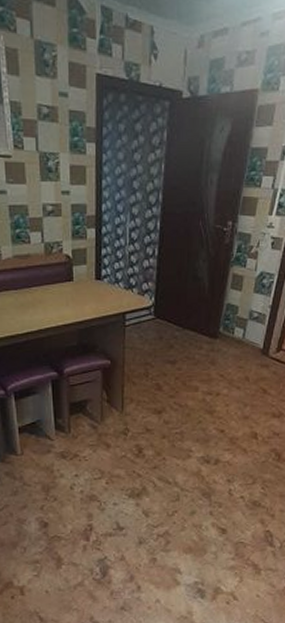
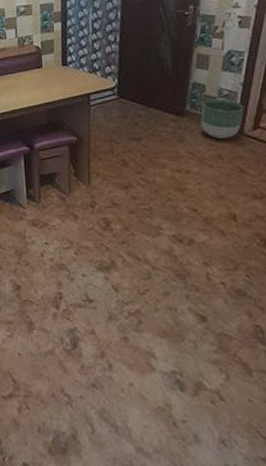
planter: none [232,321,271,361] -> present [201,99,244,138]

